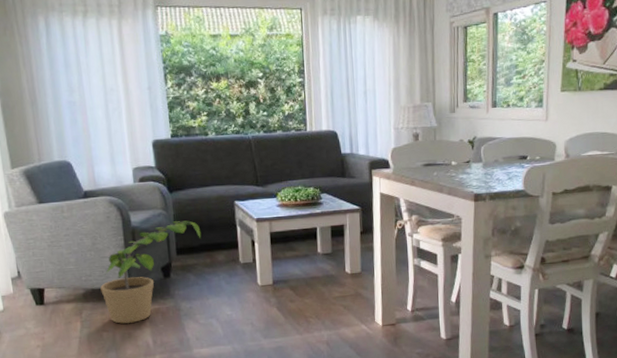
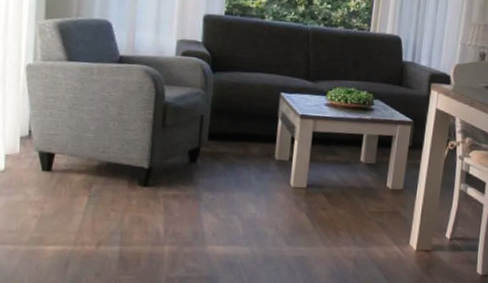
potted plant: present [100,220,201,324] -> none [117,103,239,207]

